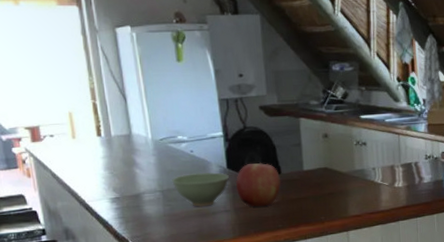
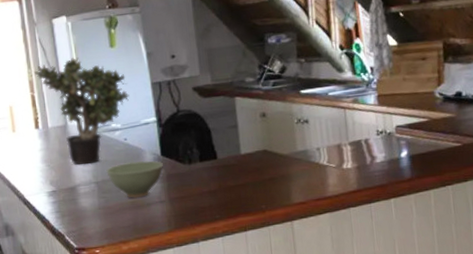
potted plant: none [95,69,196,174] -> present [33,57,130,165]
fruit: present [235,162,281,207] -> none [170,147,217,197]

